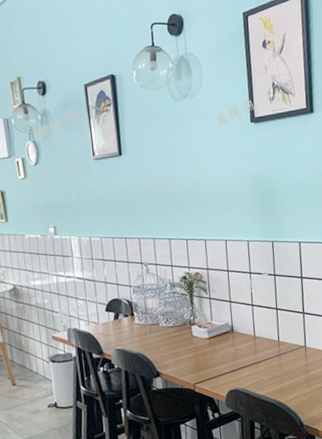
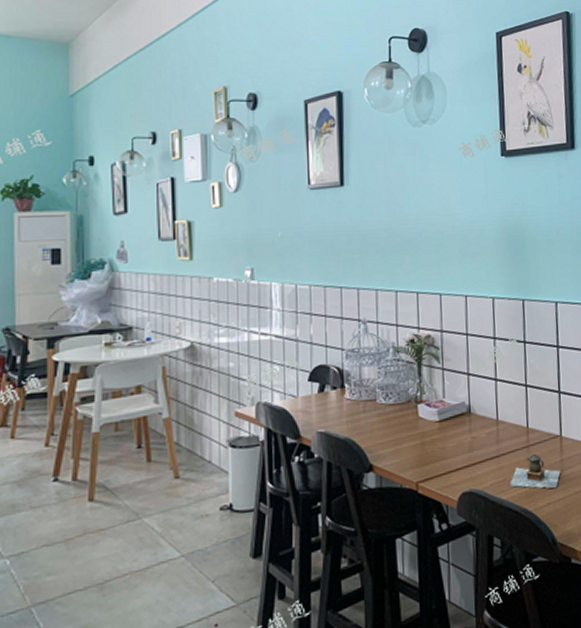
teapot: none [266,360,306,386] -> present [510,453,561,489]

